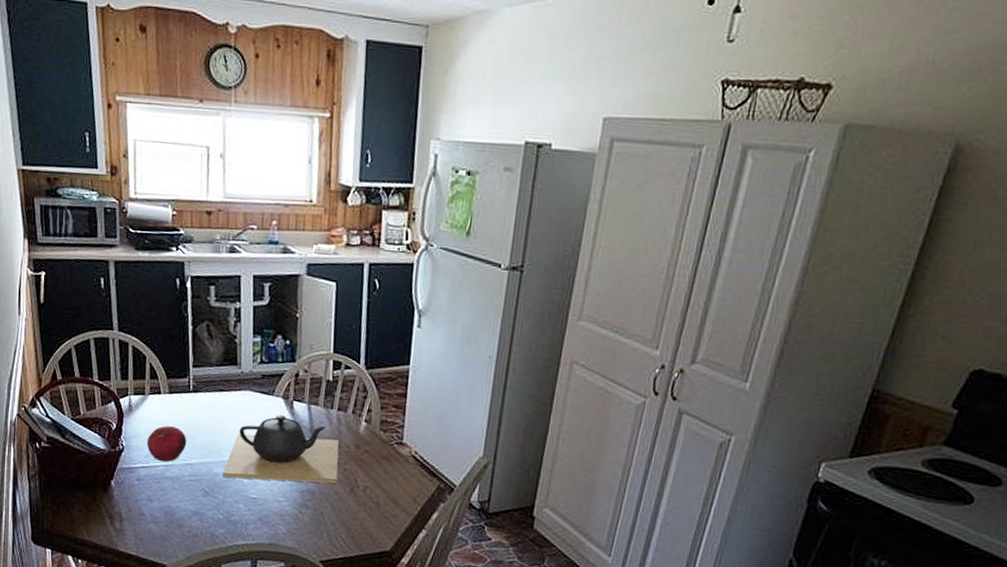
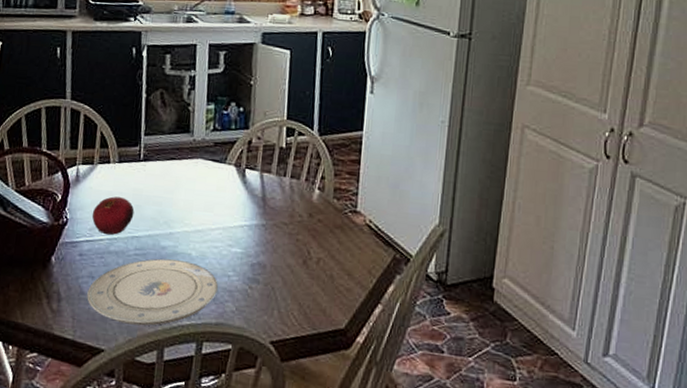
plate: none [147,484,270,545] -> present [87,258,218,326]
teapot: present [222,415,339,484] -> none [169,183,292,256]

